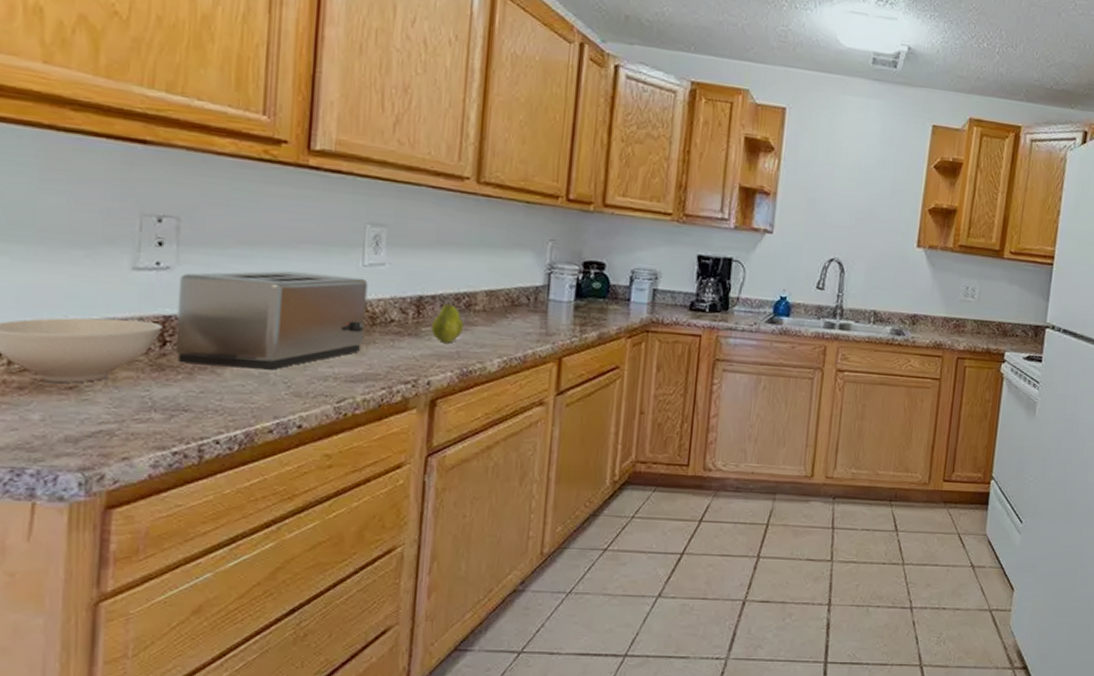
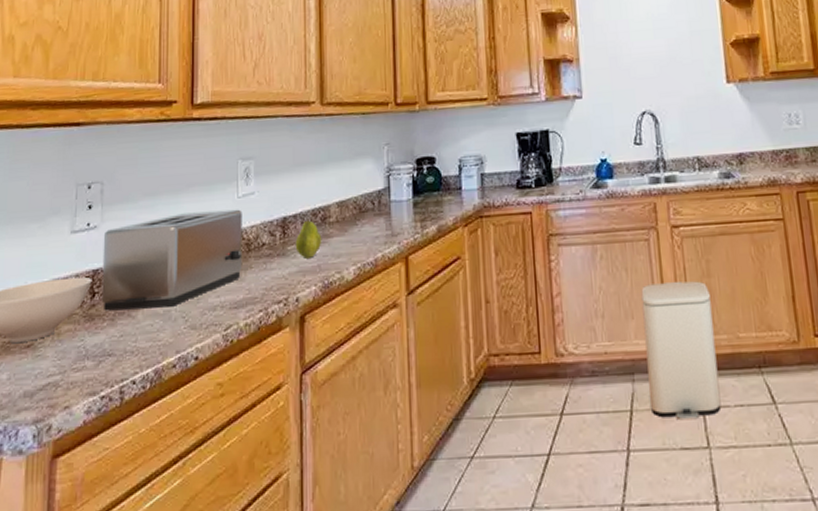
pedal bin: none [786,418,860,537] -> present [641,281,721,421]

